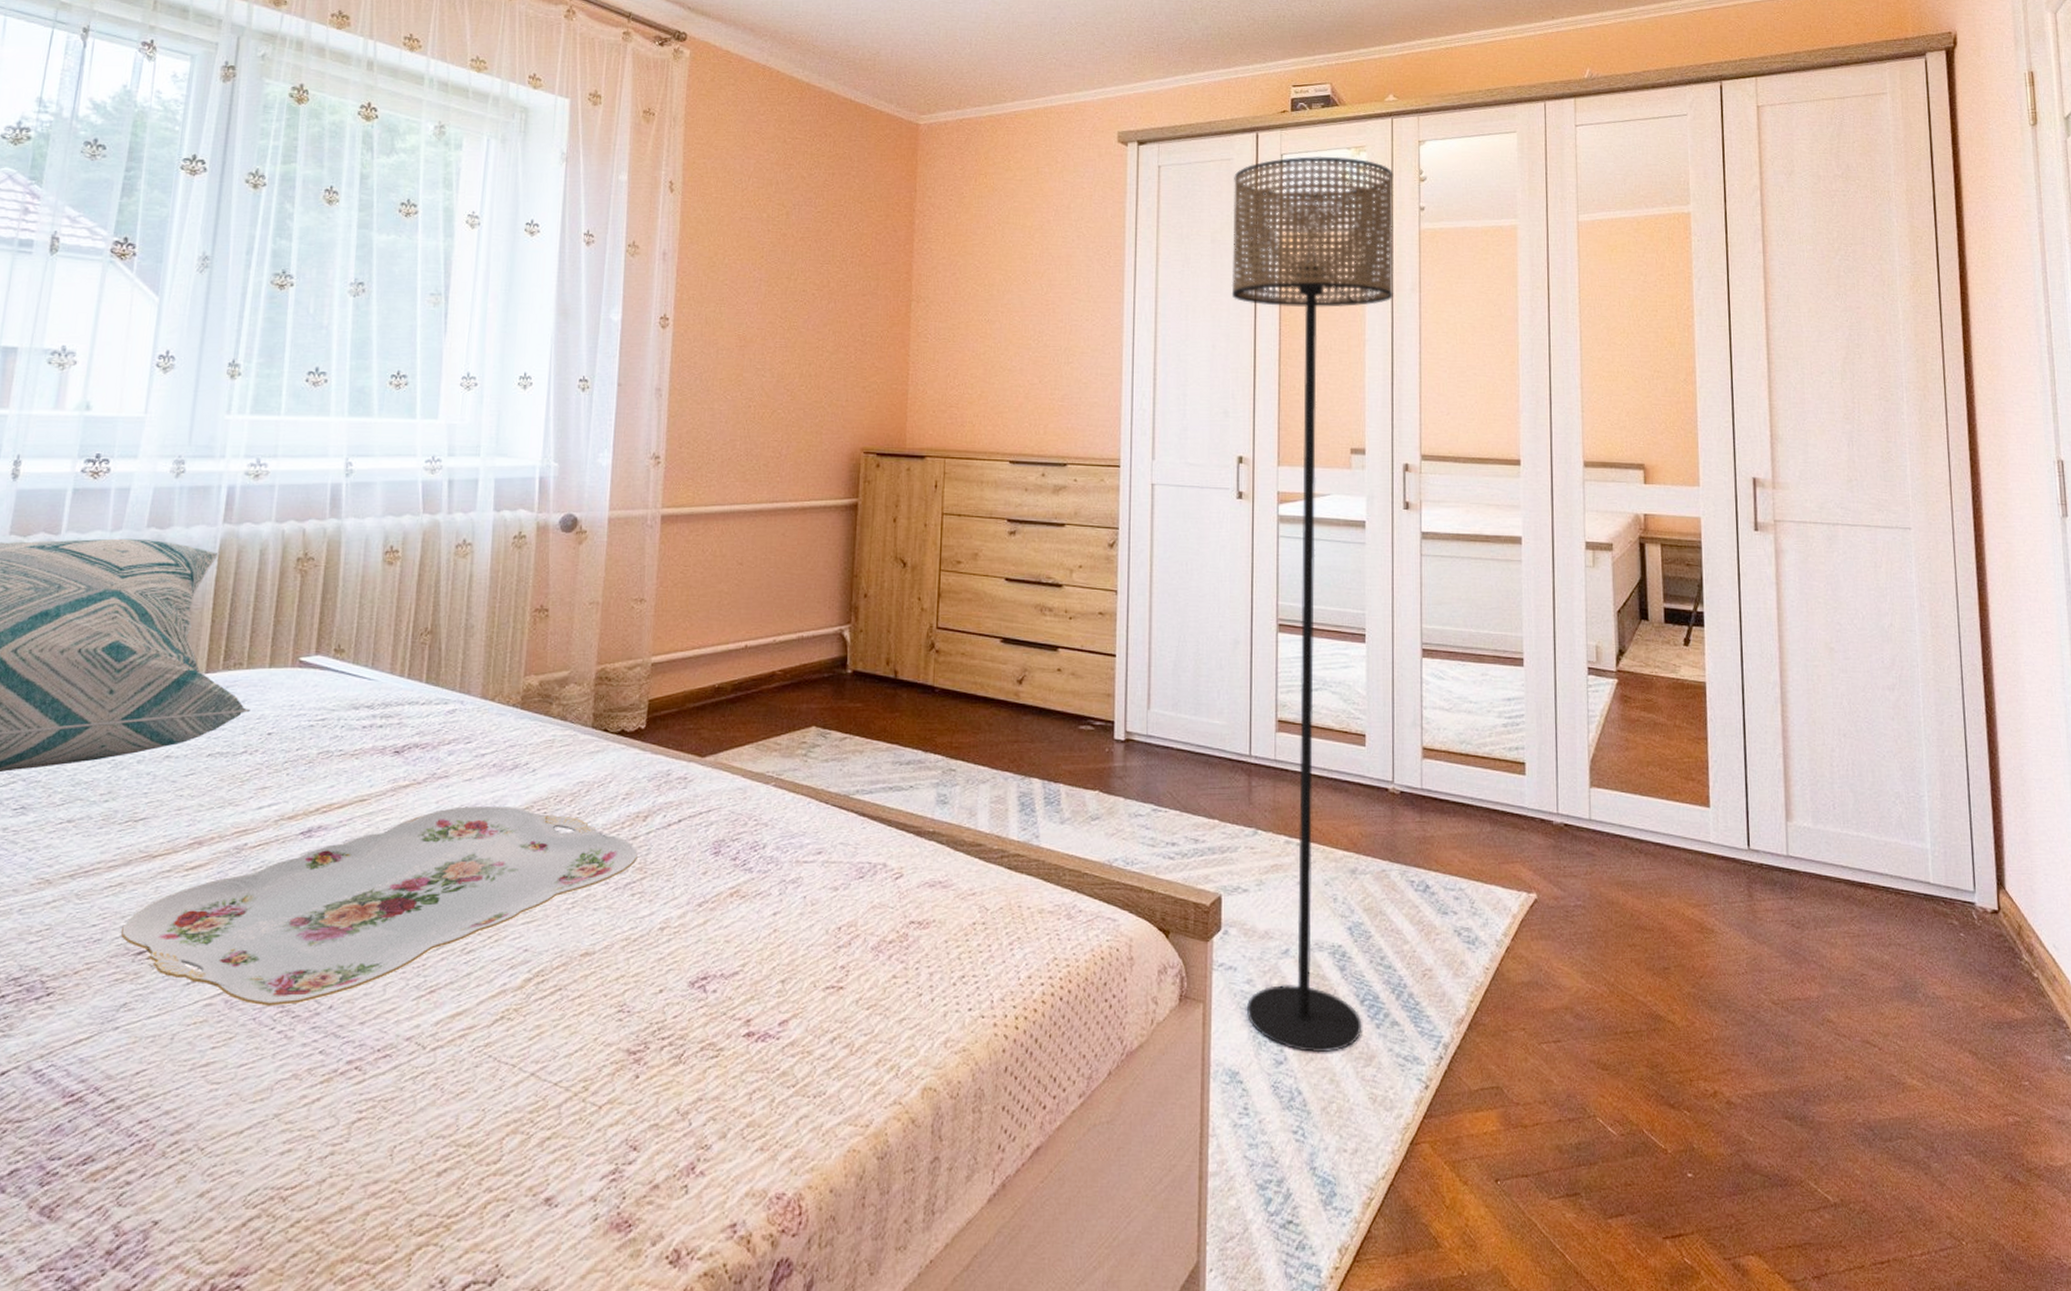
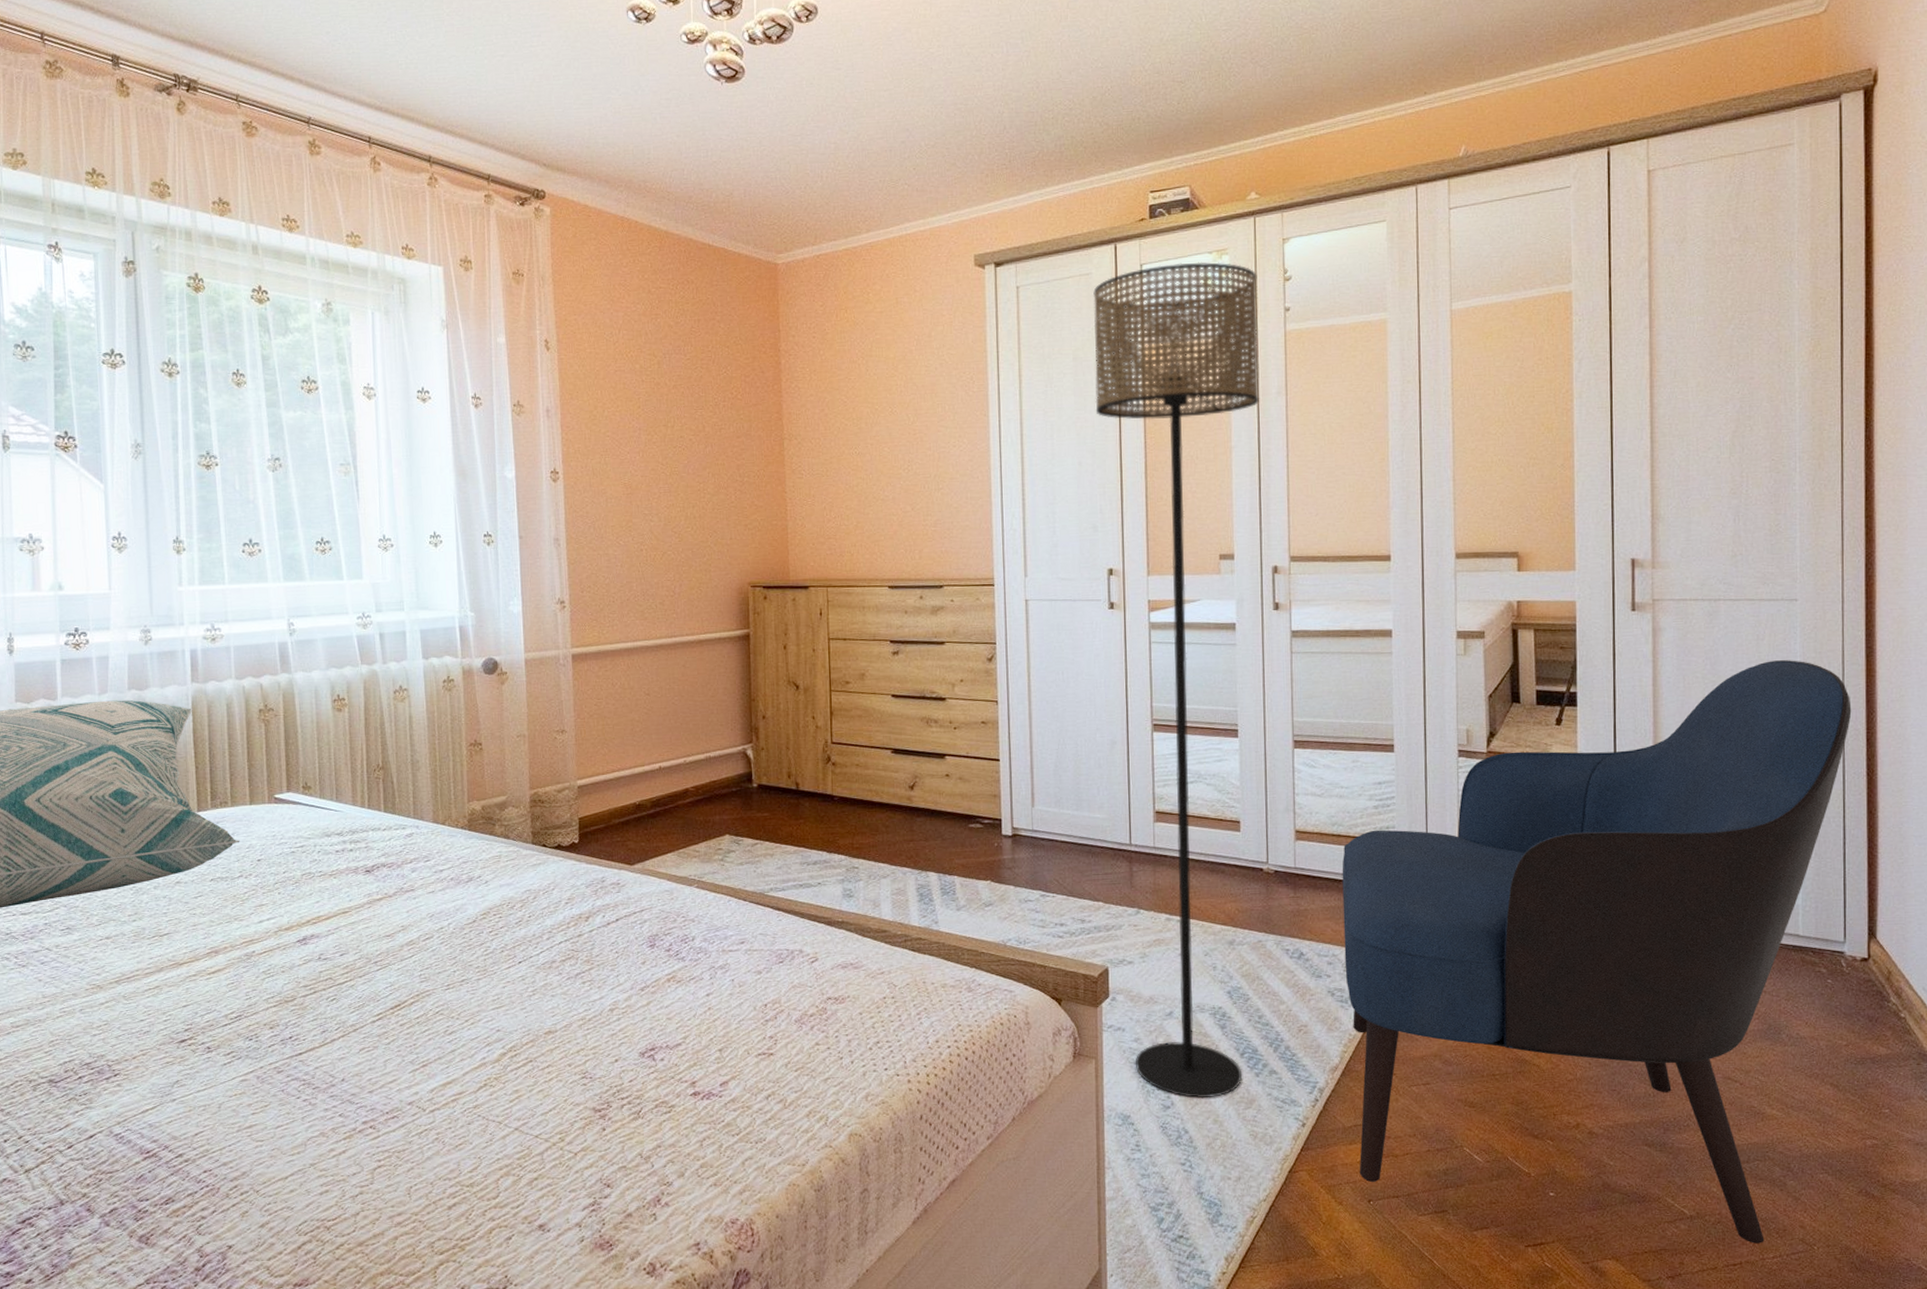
serving tray: present [121,806,638,1006] -> none [165,913,584,1081]
armchair: none [1470,589,1968,1237] -> present [1342,660,1852,1244]

